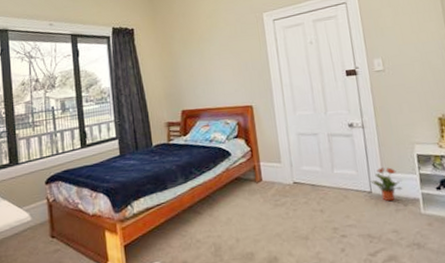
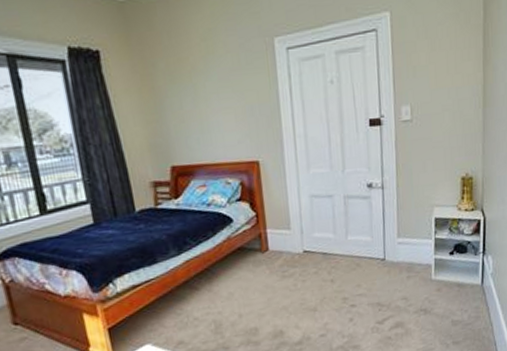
potted plant: present [370,167,402,202] -> none [385,232,417,268]

